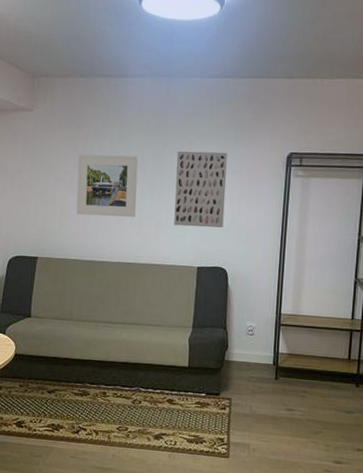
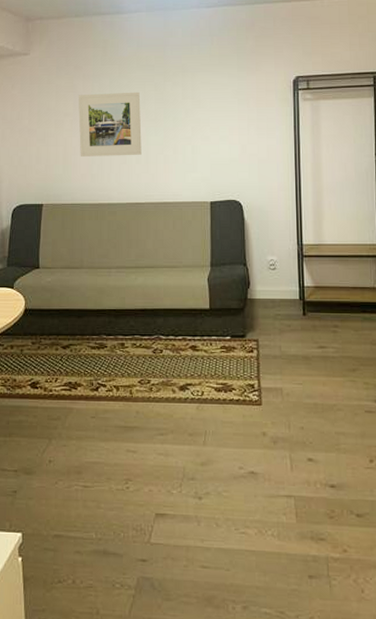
wall art: present [174,151,227,228] -> none [180,81,234,160]

